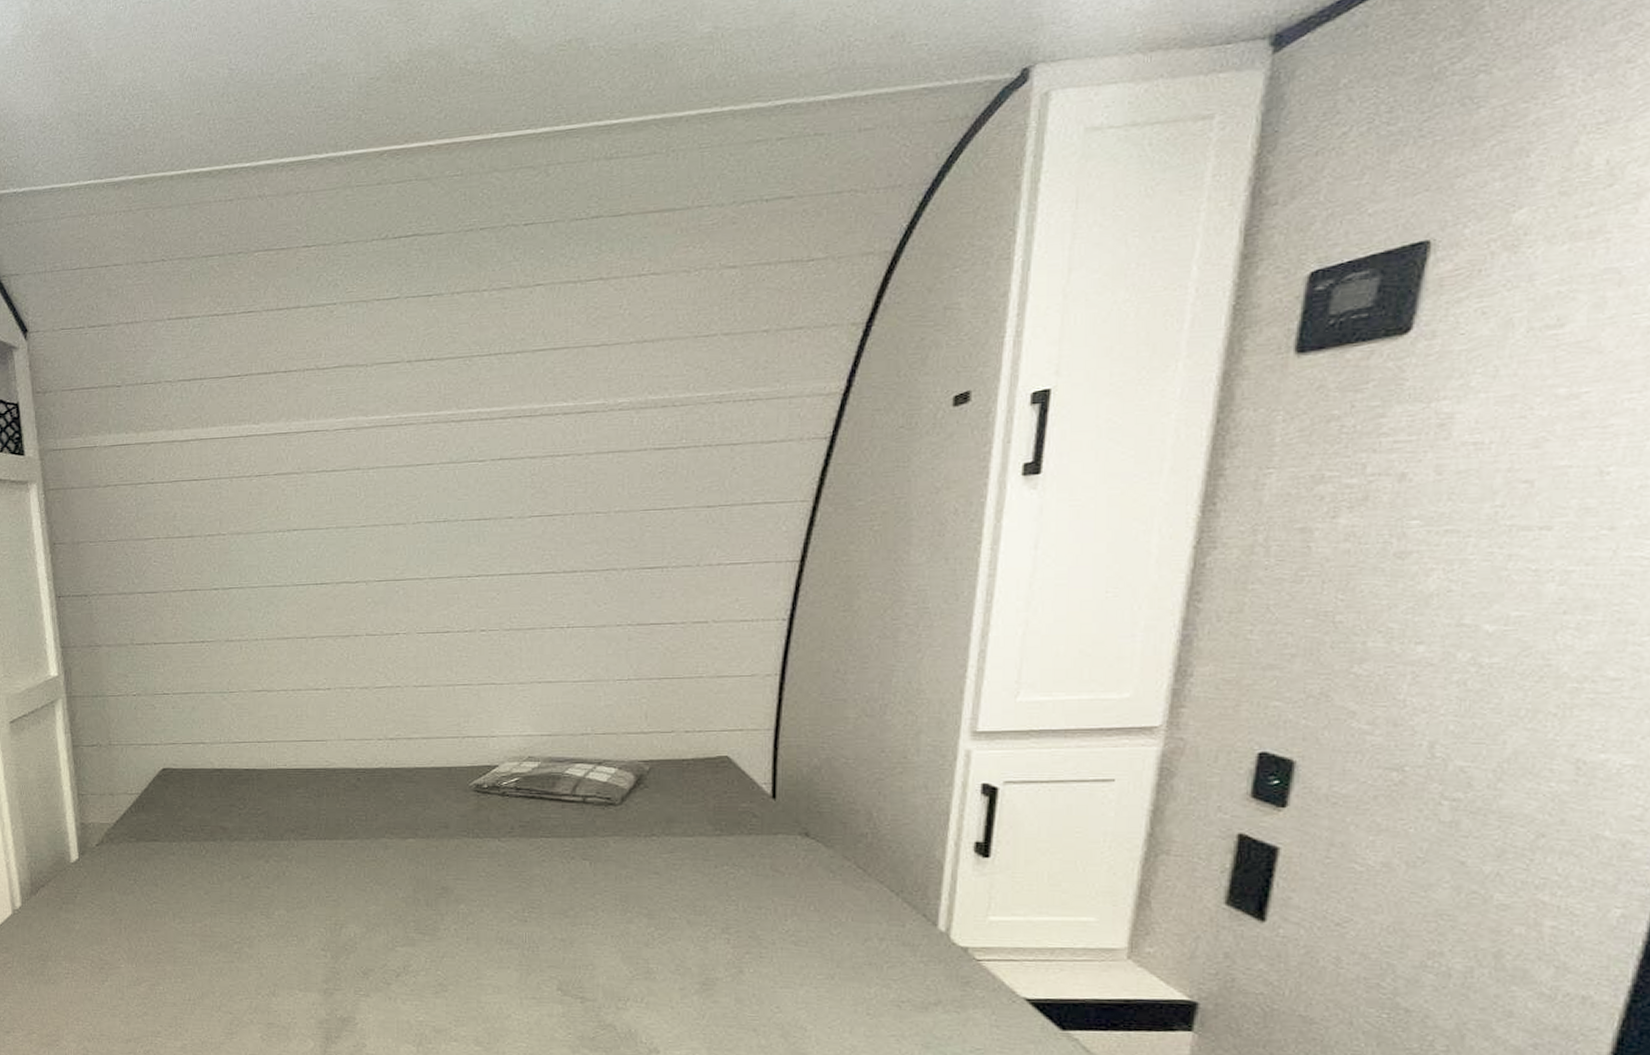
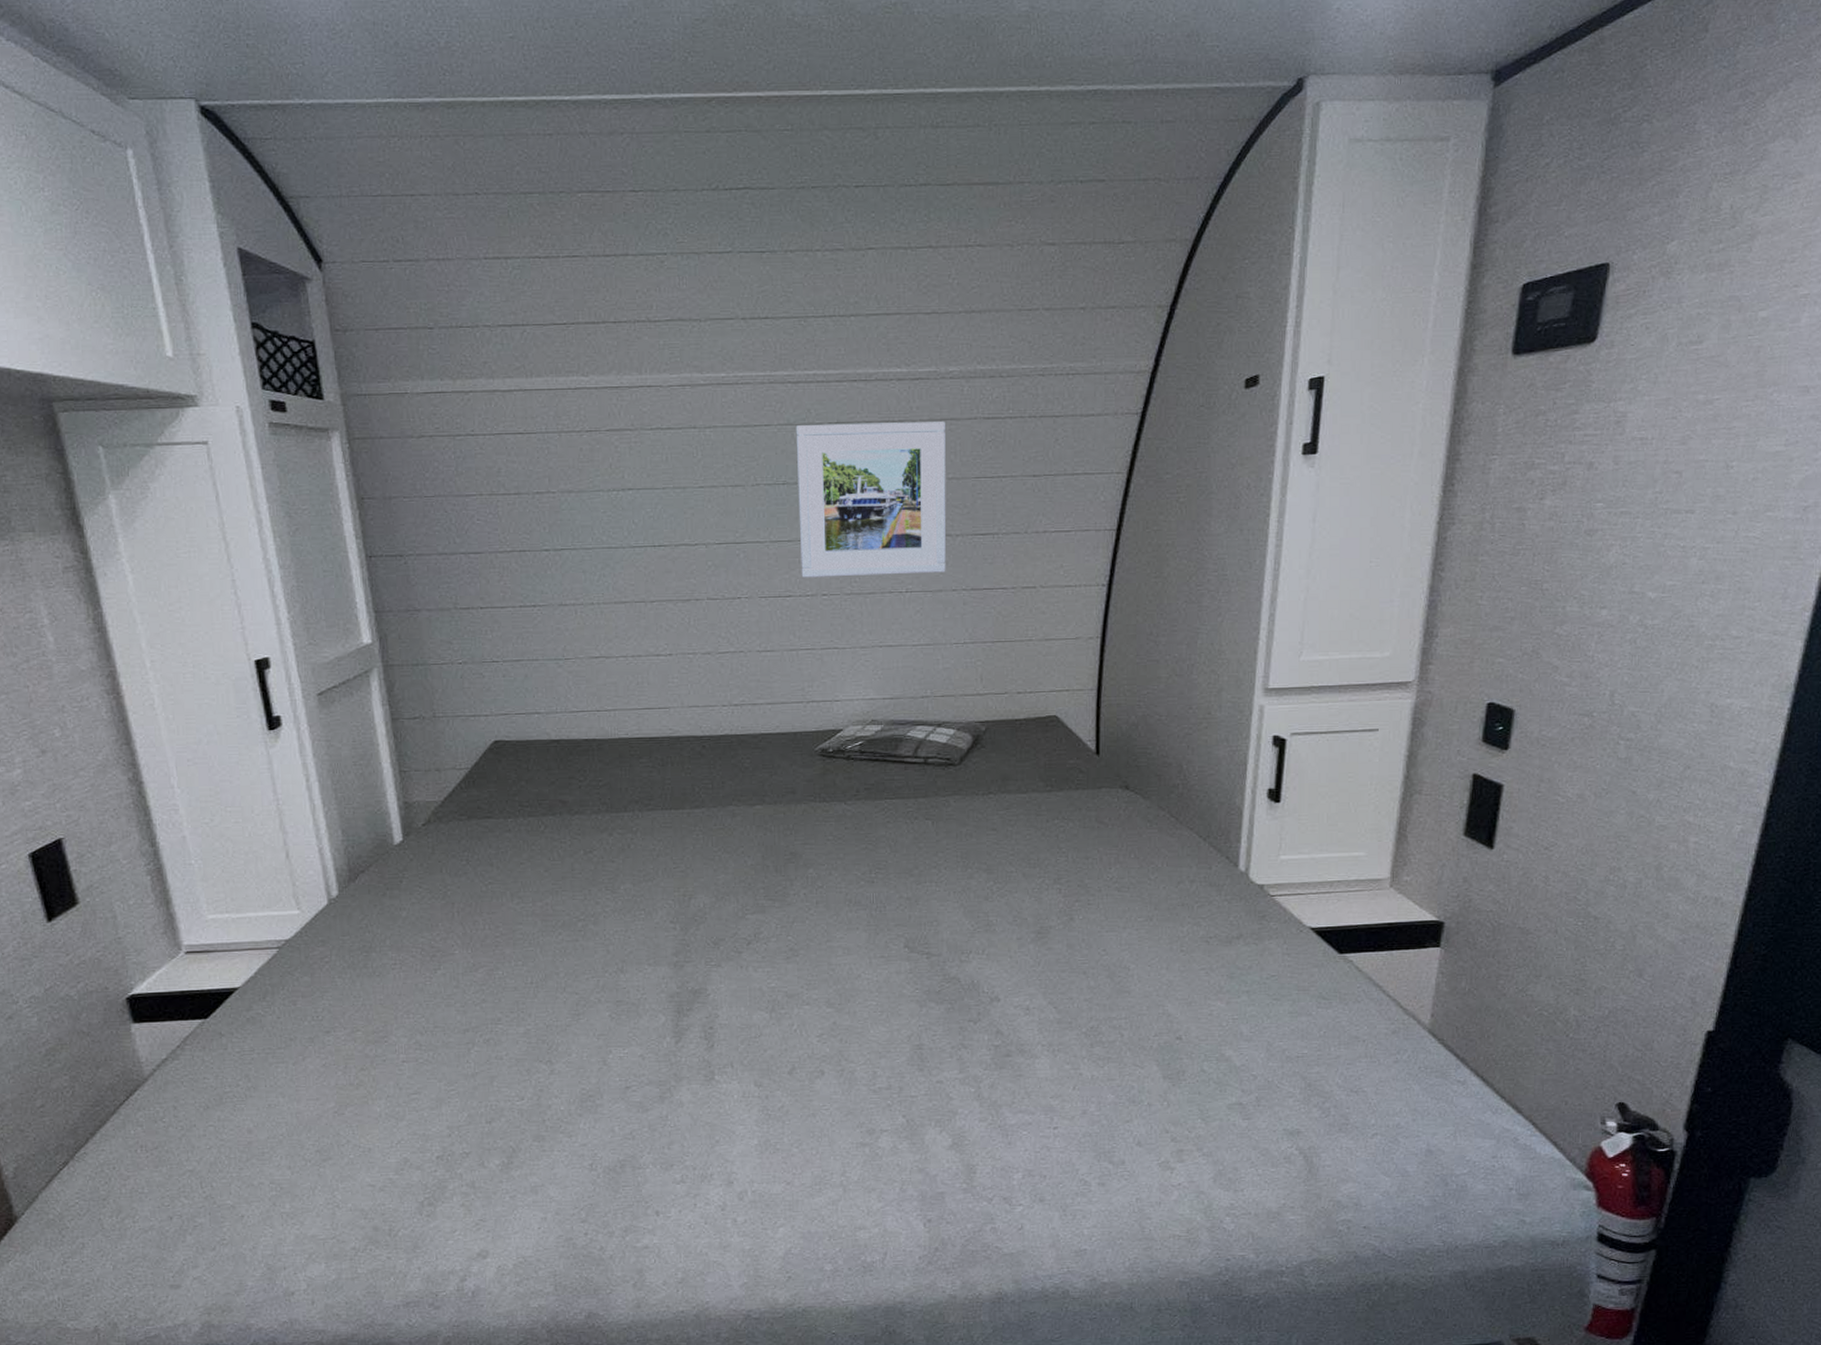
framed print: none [458,454,613,614] -> present [795,422,947,578]

